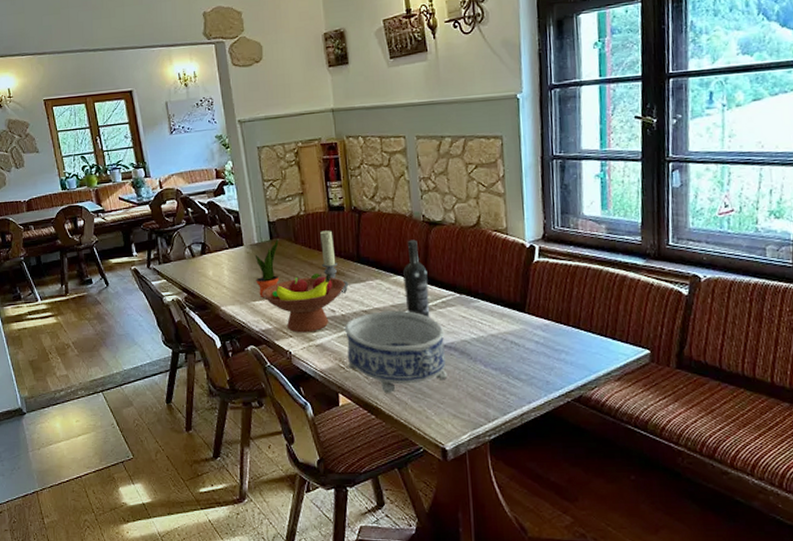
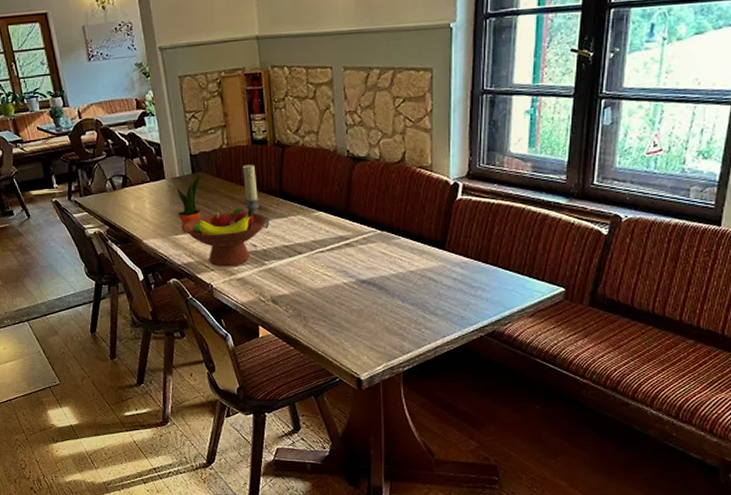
decorative bowl: present [344,310,448,393] -> none [265,246,366,326]
wine bottle: present [402,239,430,318] -> none [324,175,351,254]

